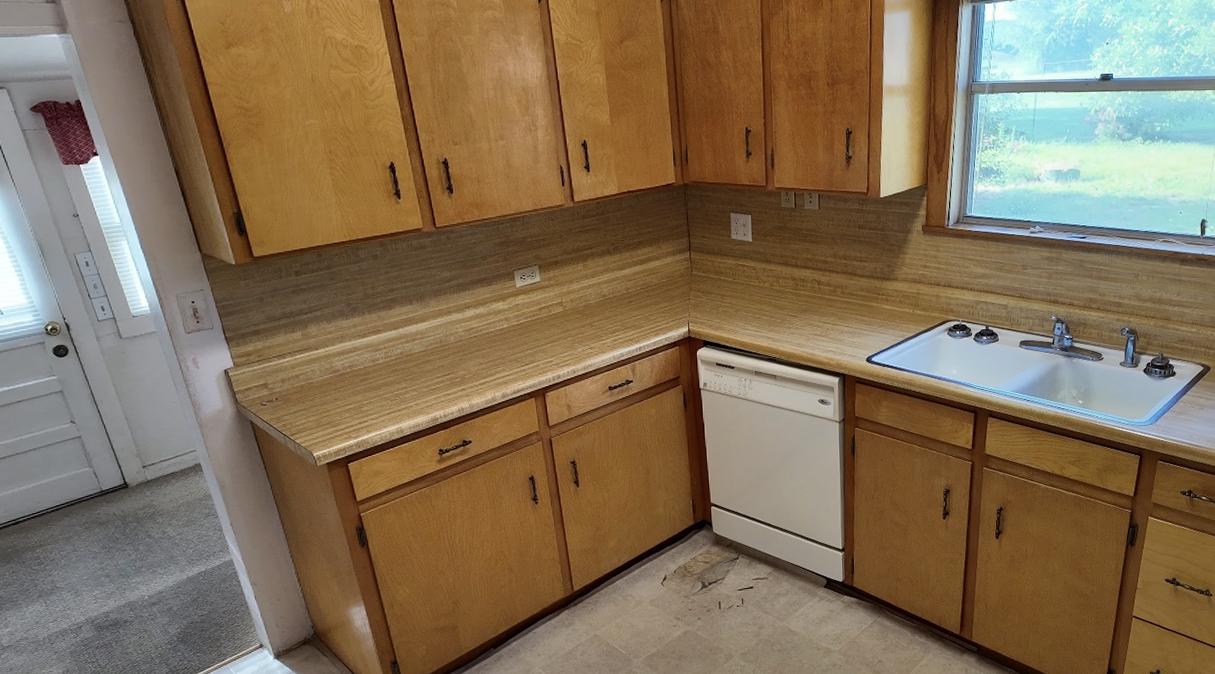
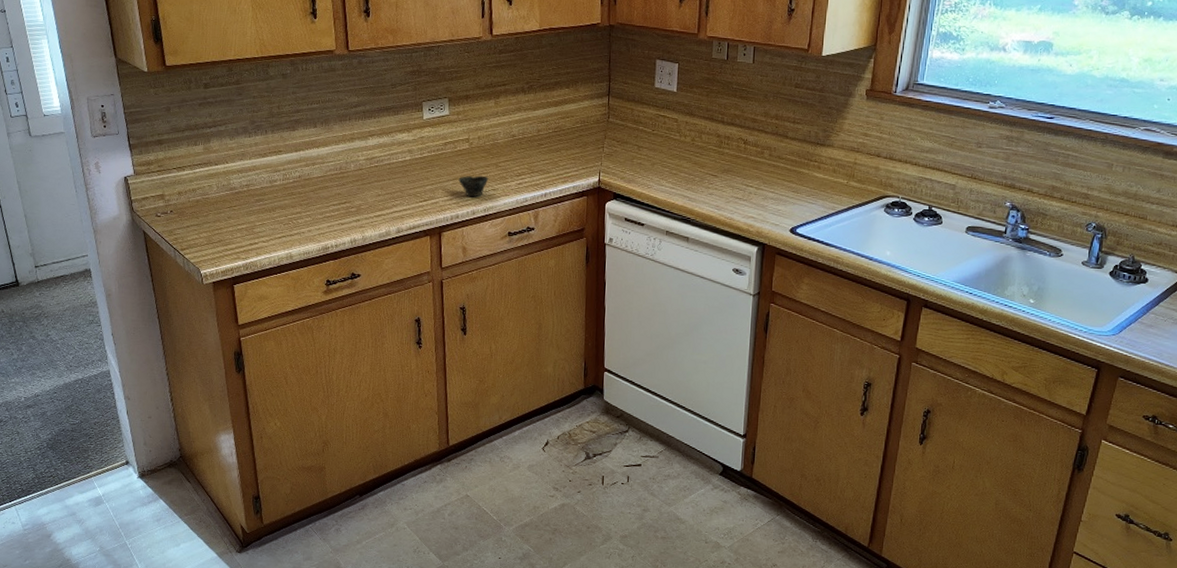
cup: none [556,336,585,357] -> present [458,175,489,198]

